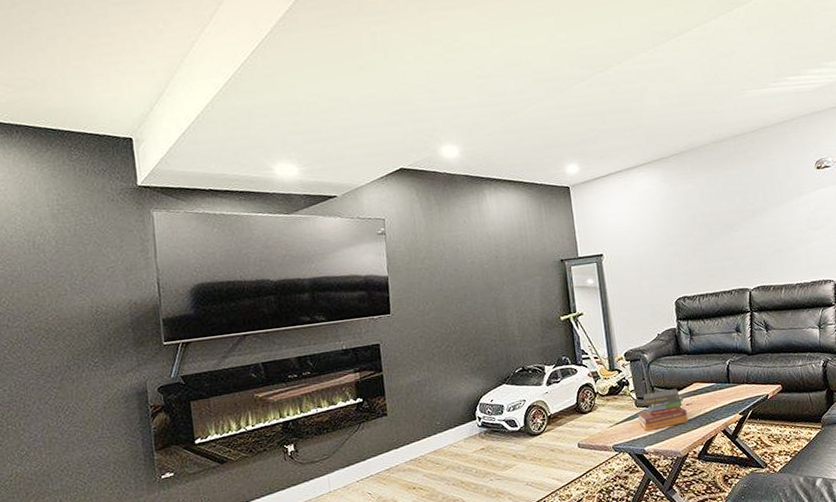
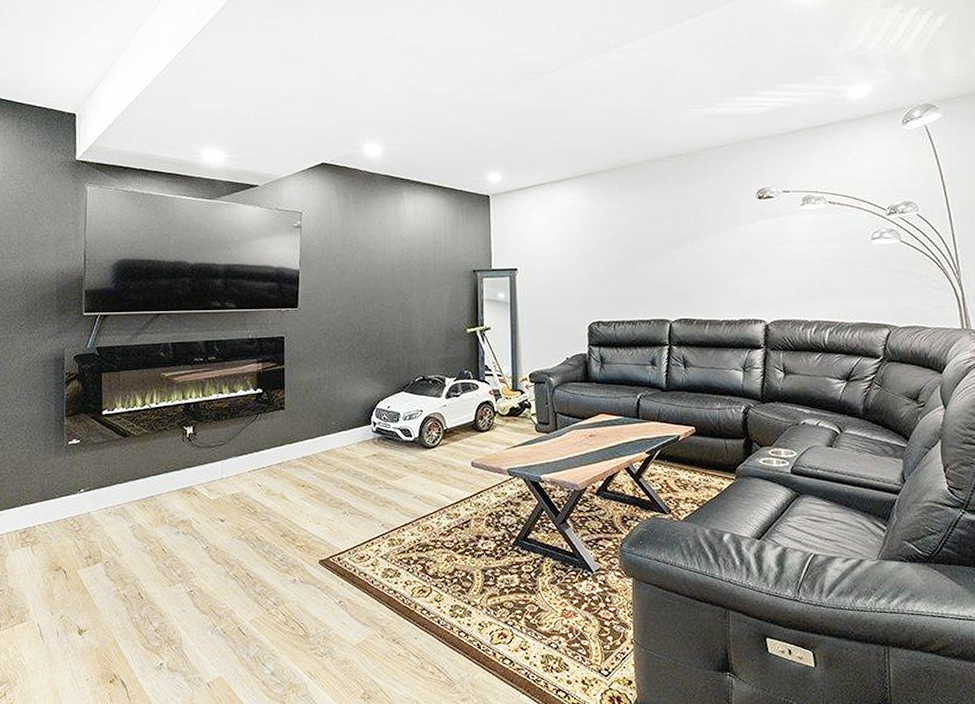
books: present [638,388,688,432] -> none [537,417,590,459]

